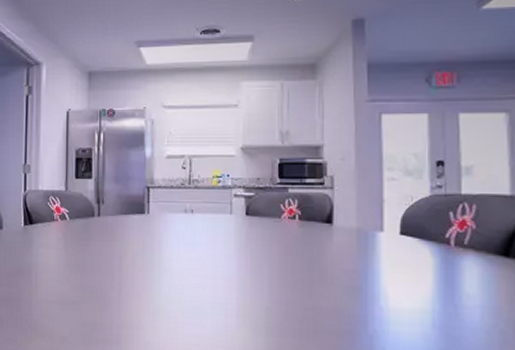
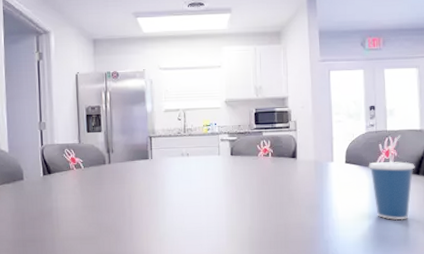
cup: none [433,201,503,318] -> present [368,135,415,221]

